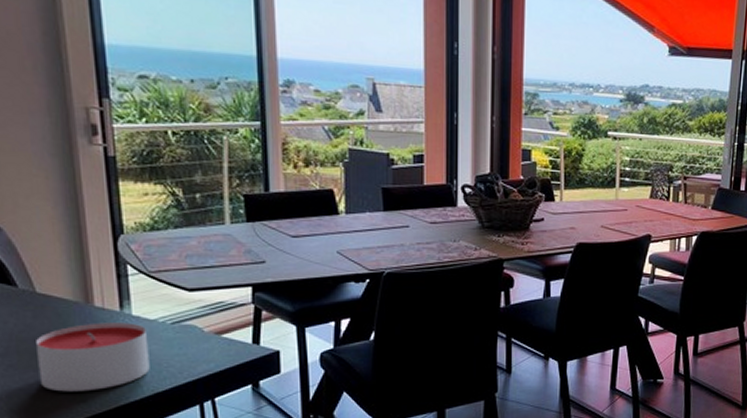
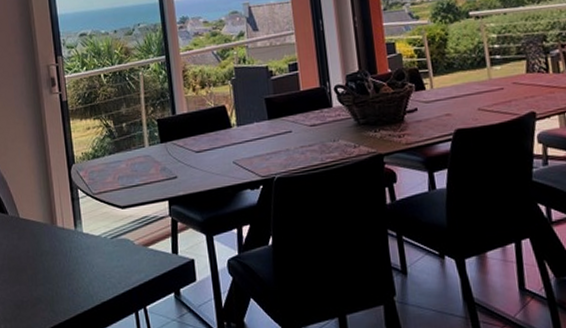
candle: present [36,322,150,392] -> none [20,239,97,303]

